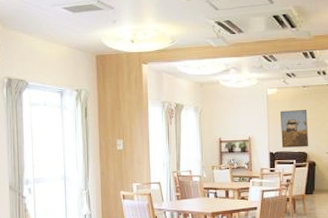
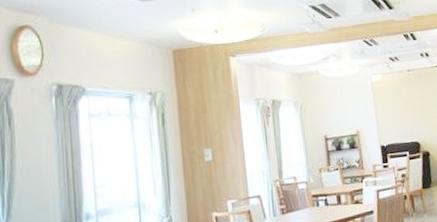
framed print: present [281,110,309,148] -> none [387,95,421,139]

